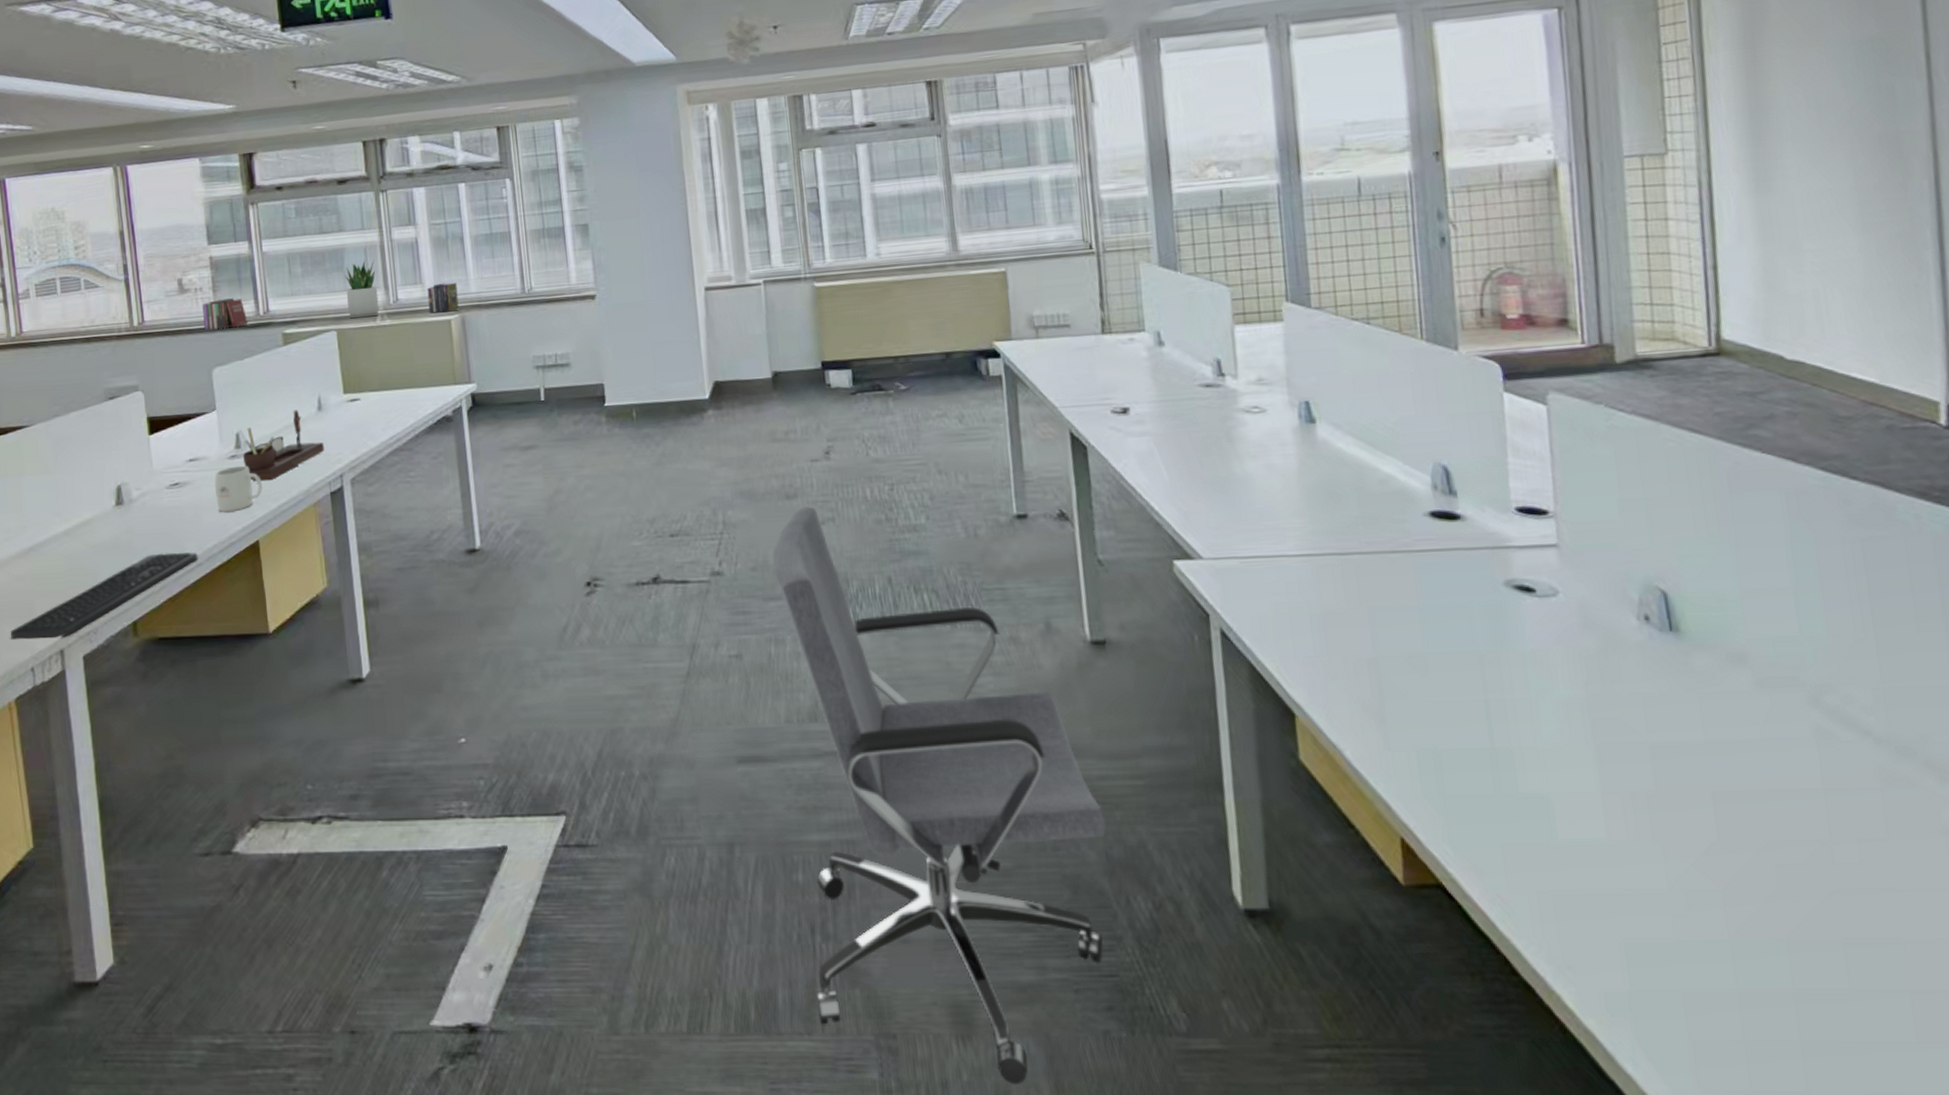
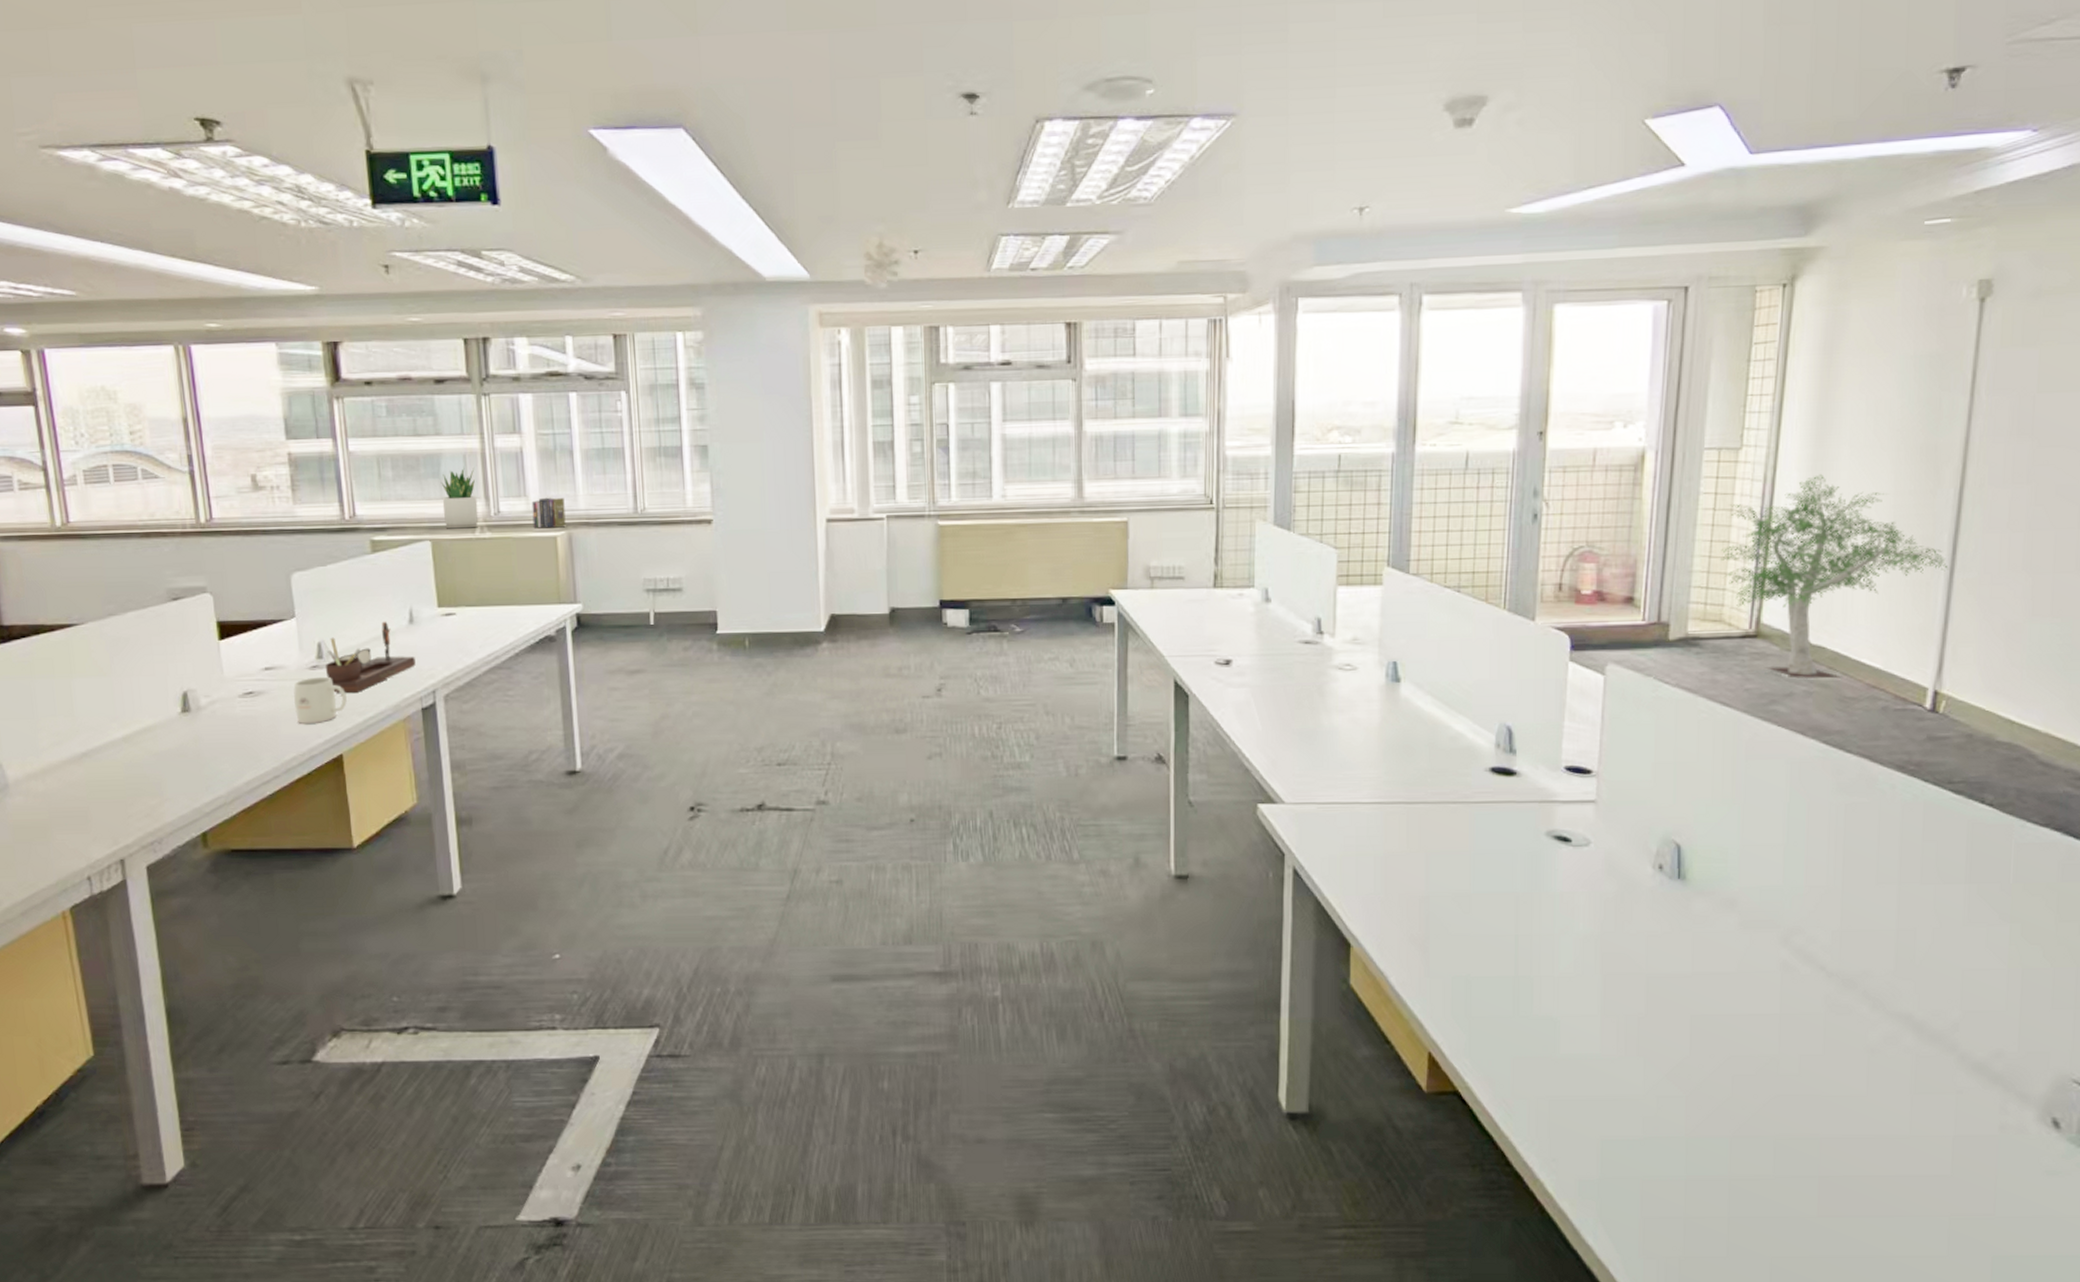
computer keyboard: present [10,552,198,638] -> none [63,763,275,847]
books: present [202,298,249,331] -> none [280,499,332,532]
office chair: present [772,506,1107,1084] -> none [878,741,1173,1263]
potted tree: none [1661,174,1938,399] -> present [1720,474,1949,679]

